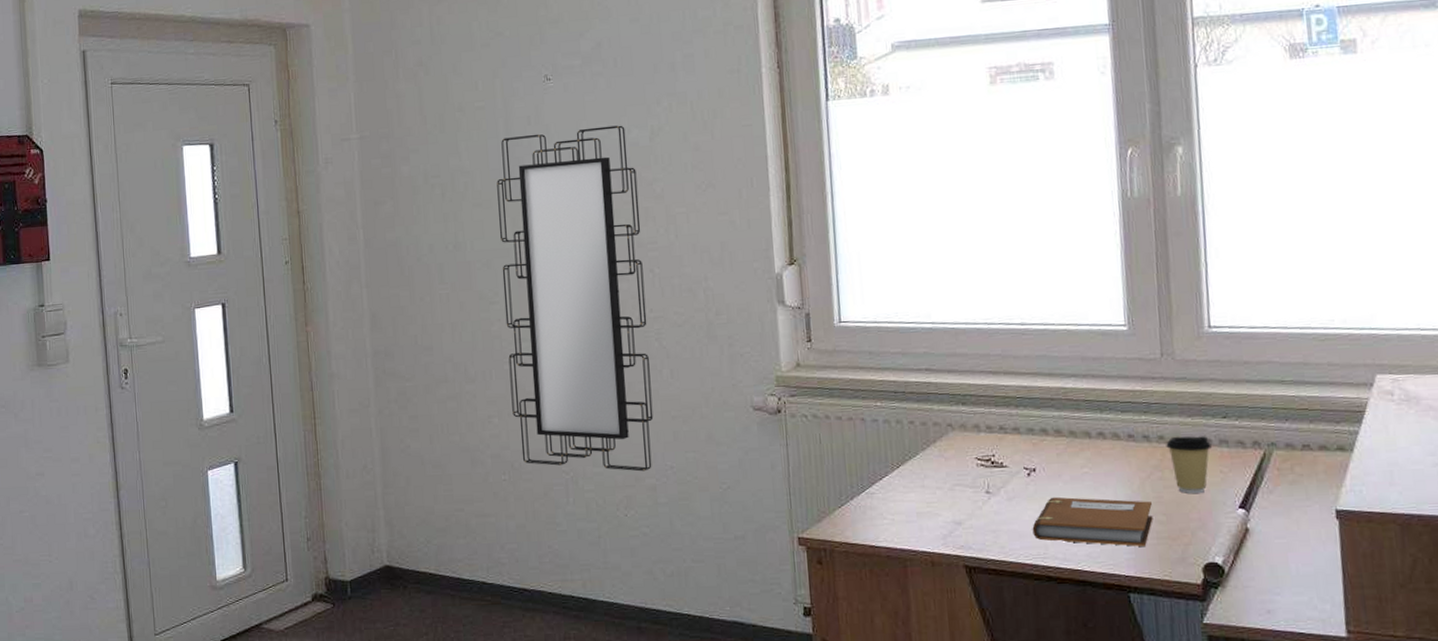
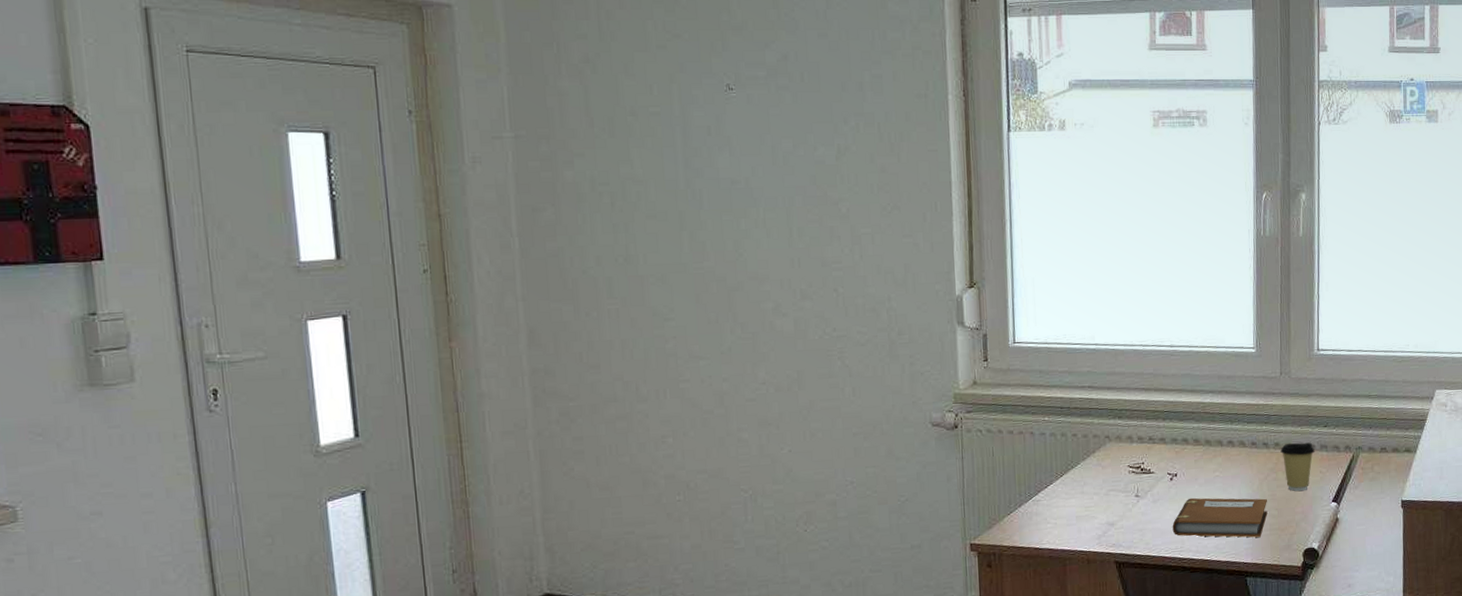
mirror: present [497,125,654,472] -> none [673,142,835,488]

